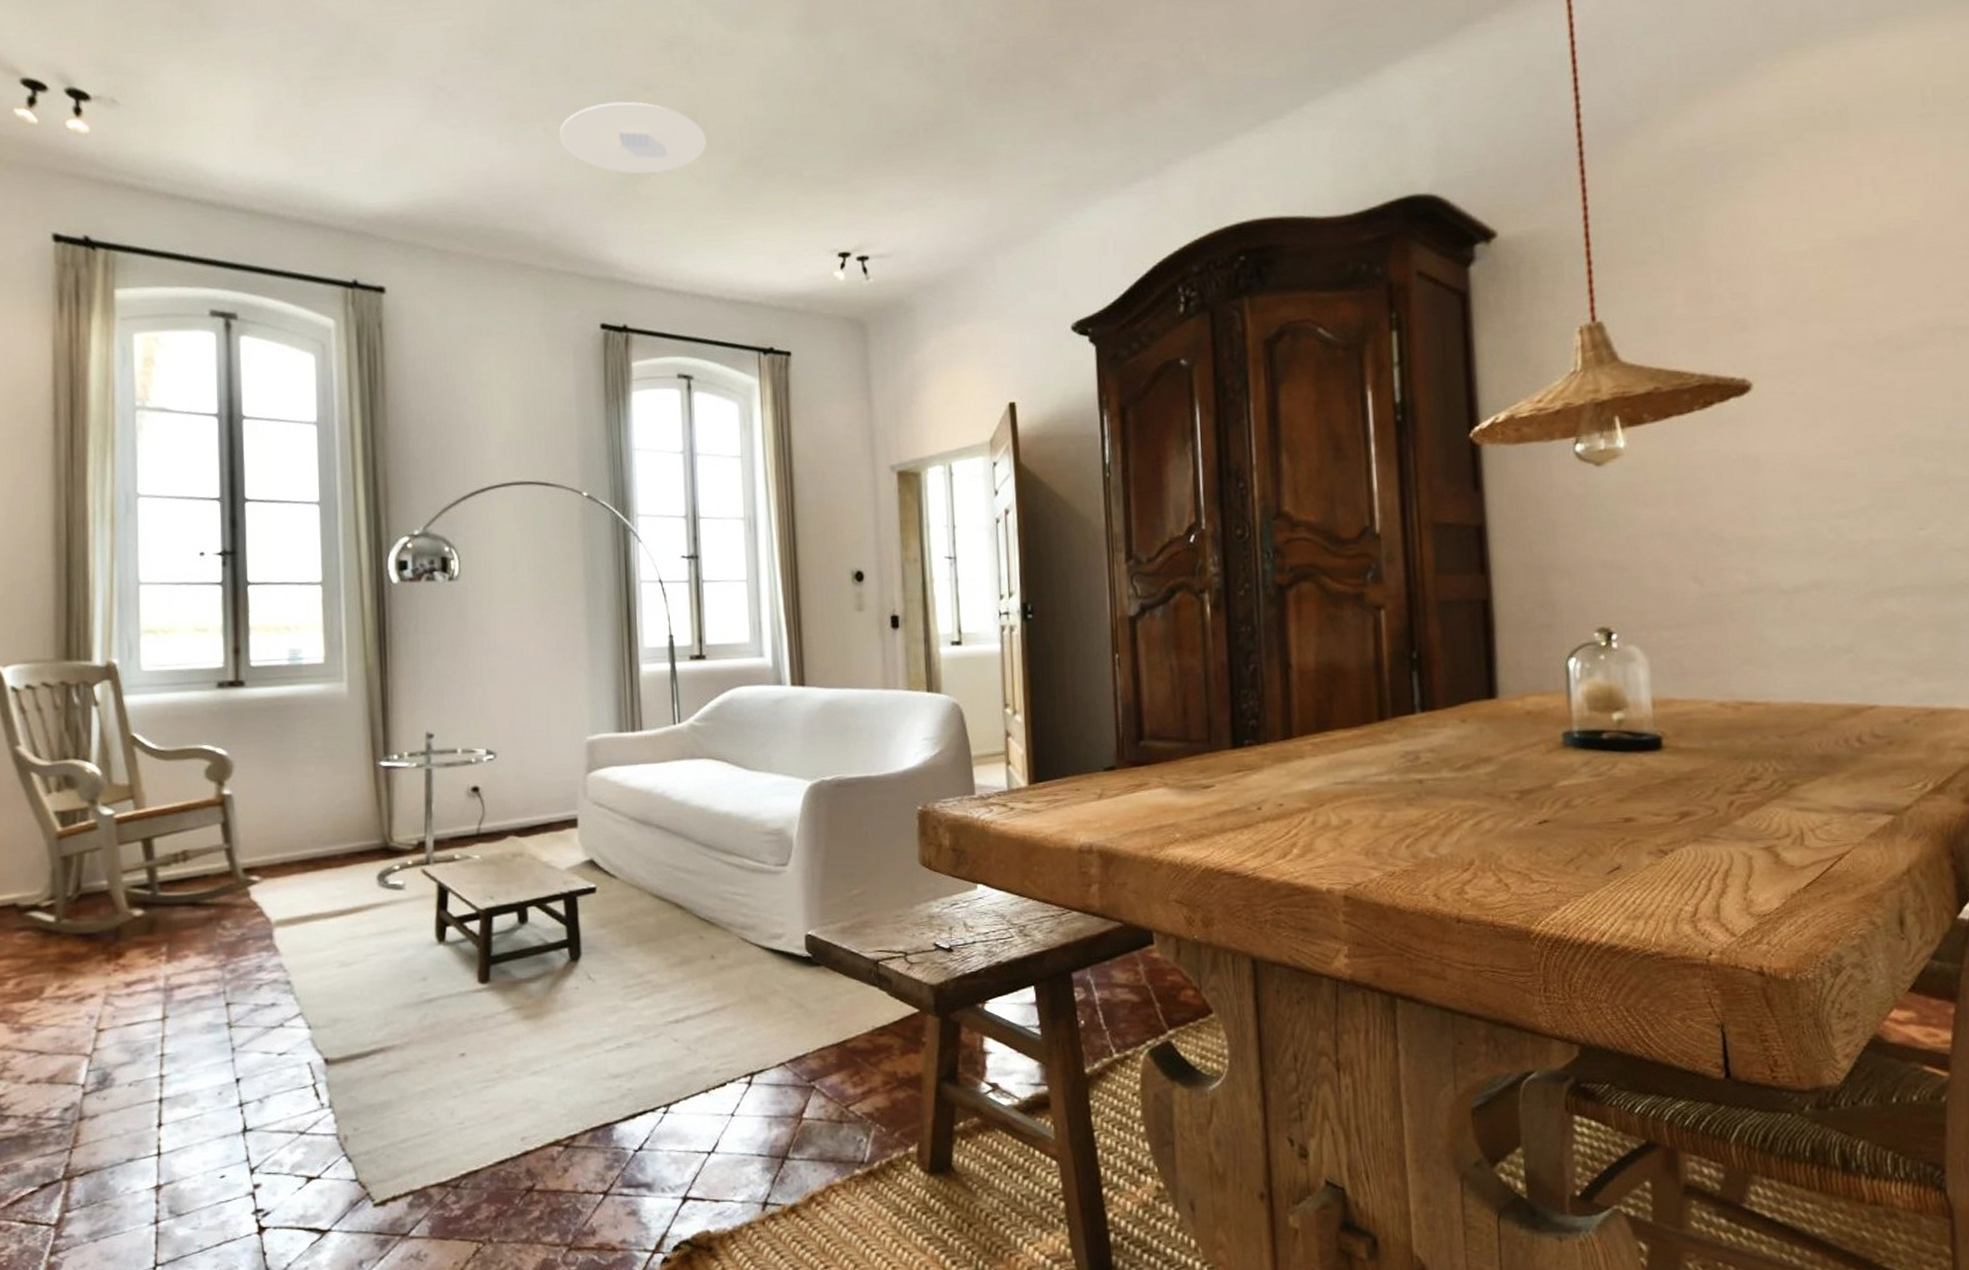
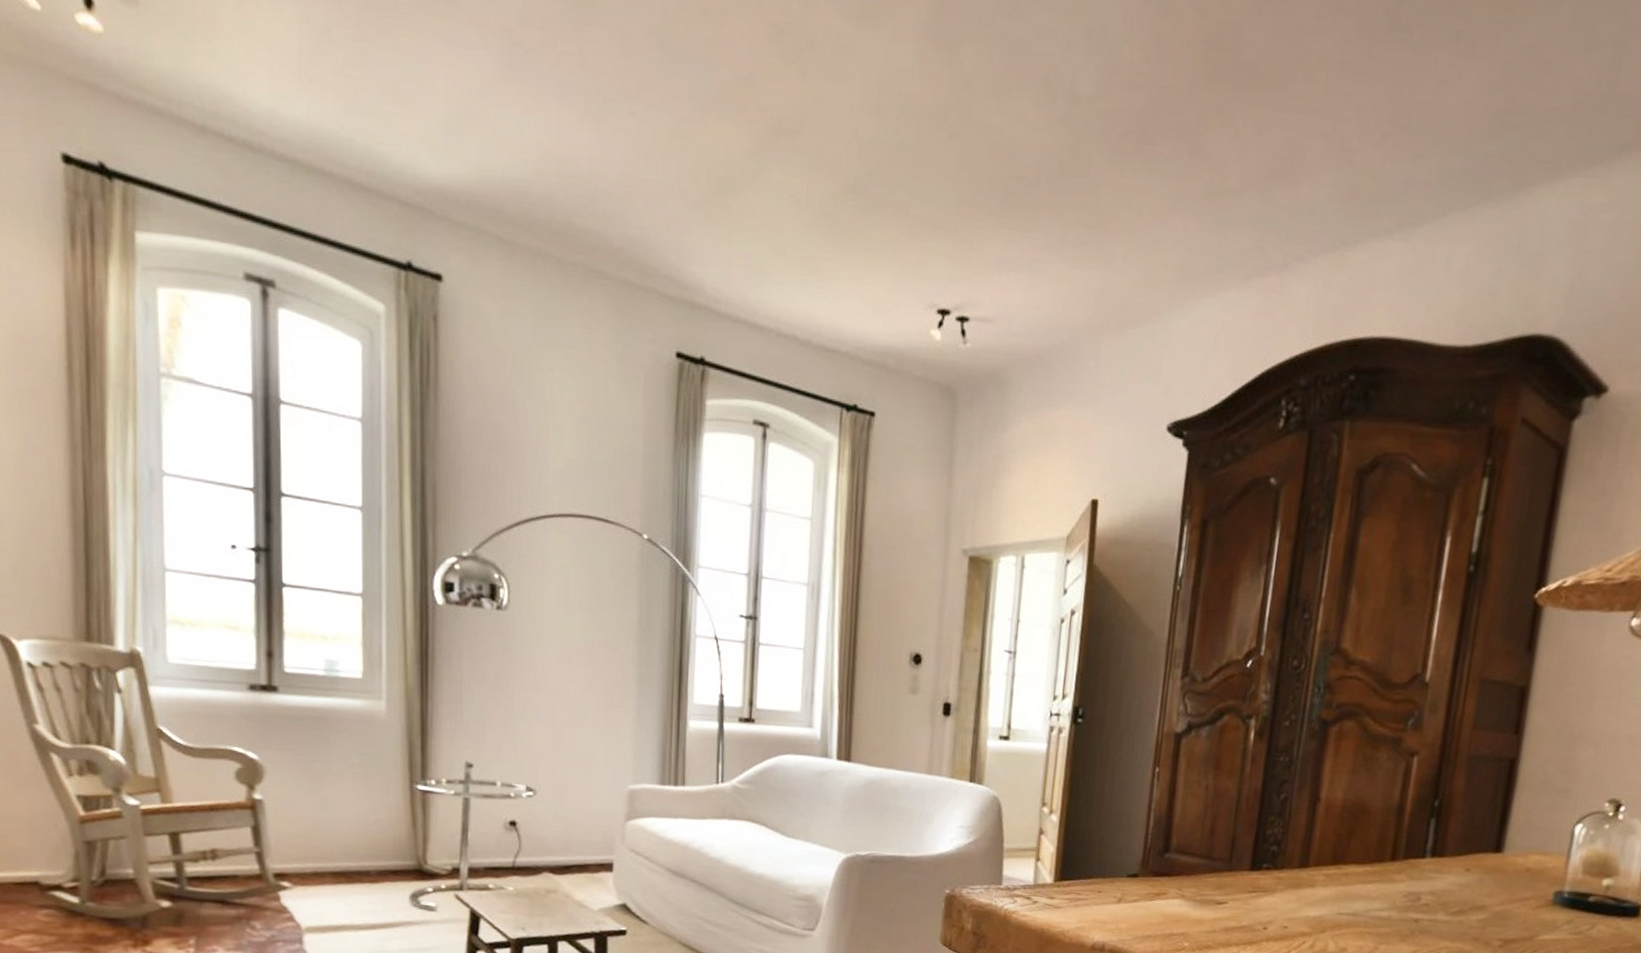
ceiling light: present [560,101,707,175] -> none [648,92,810,186]

